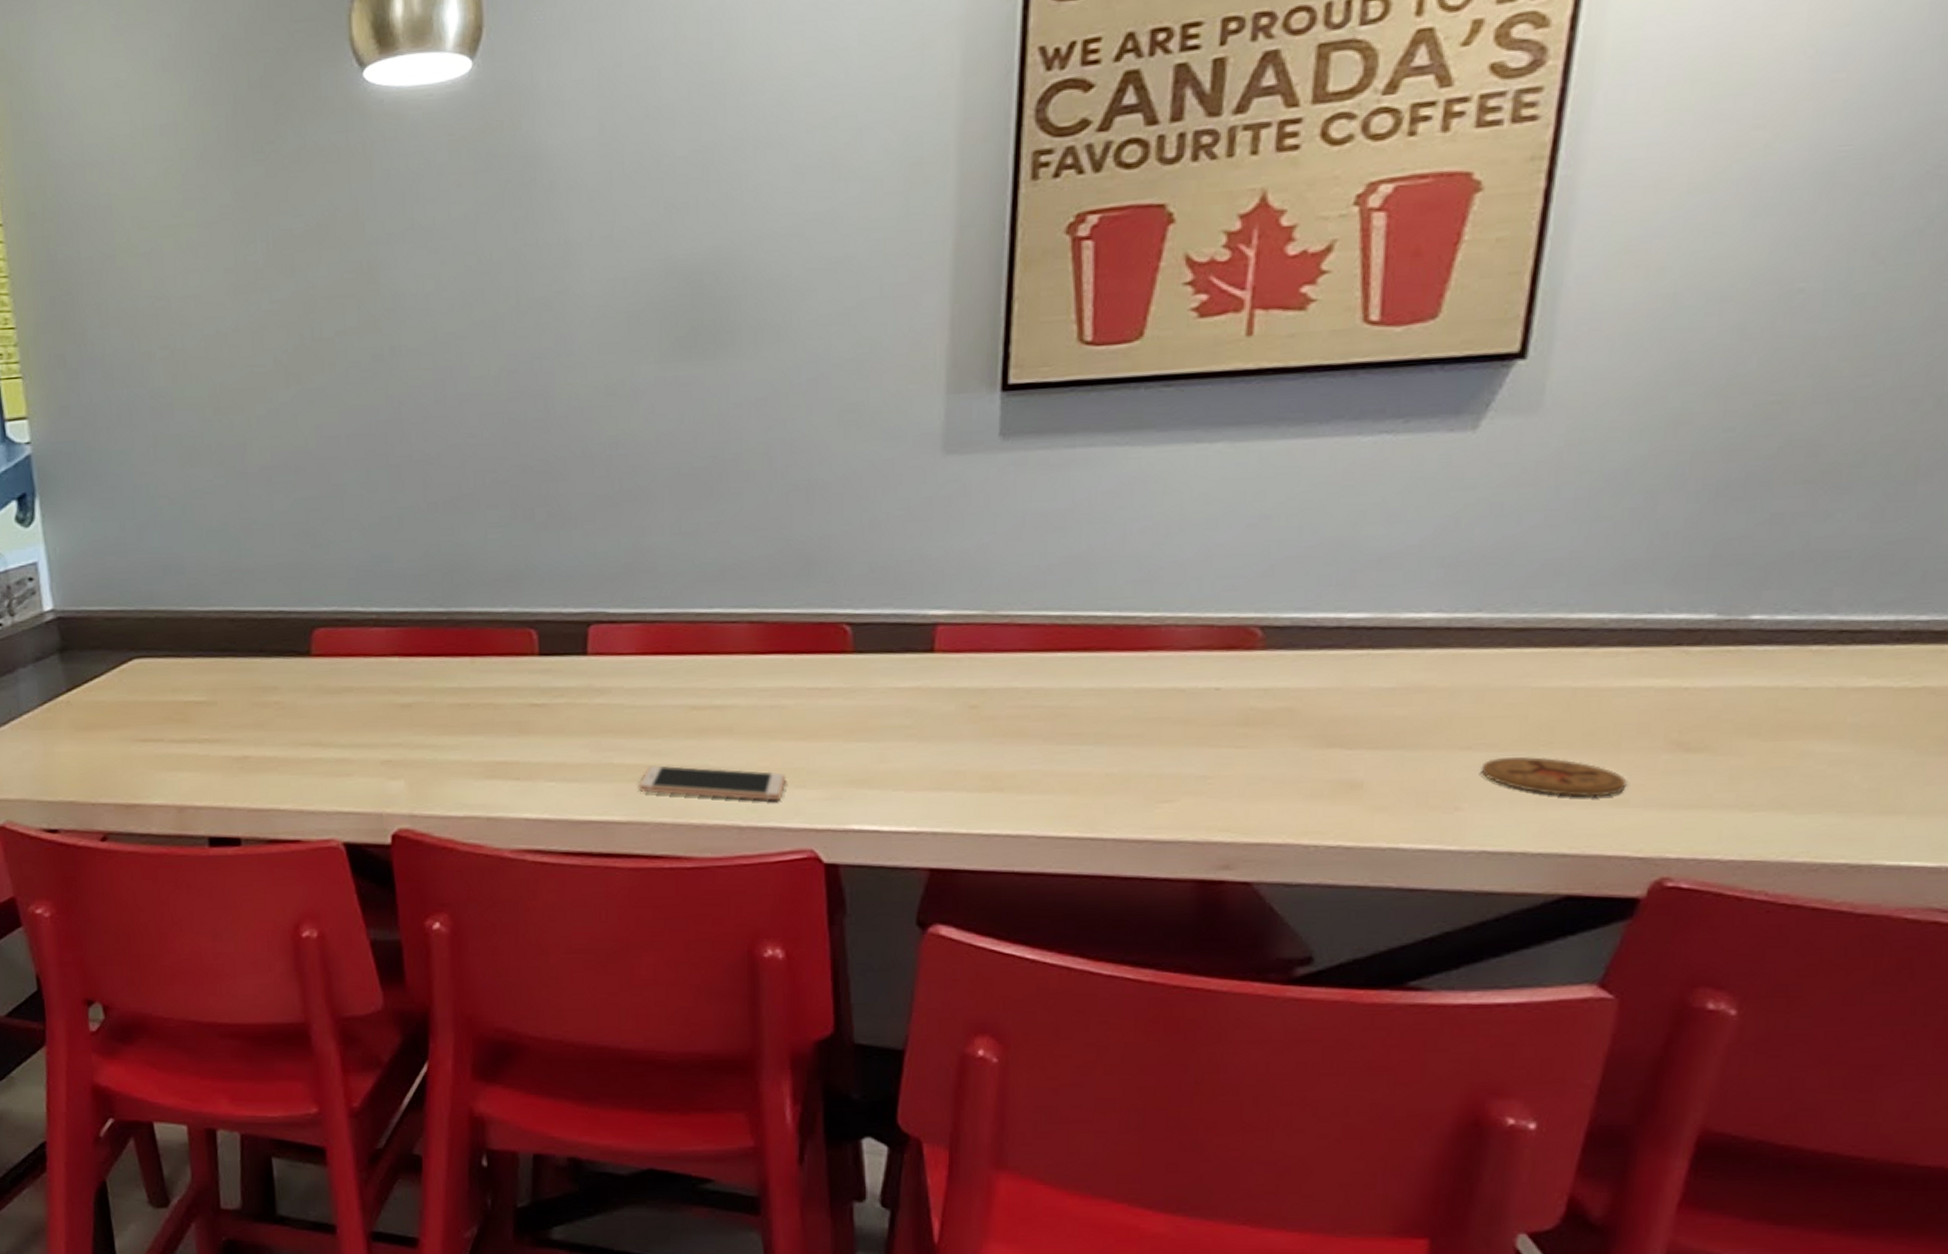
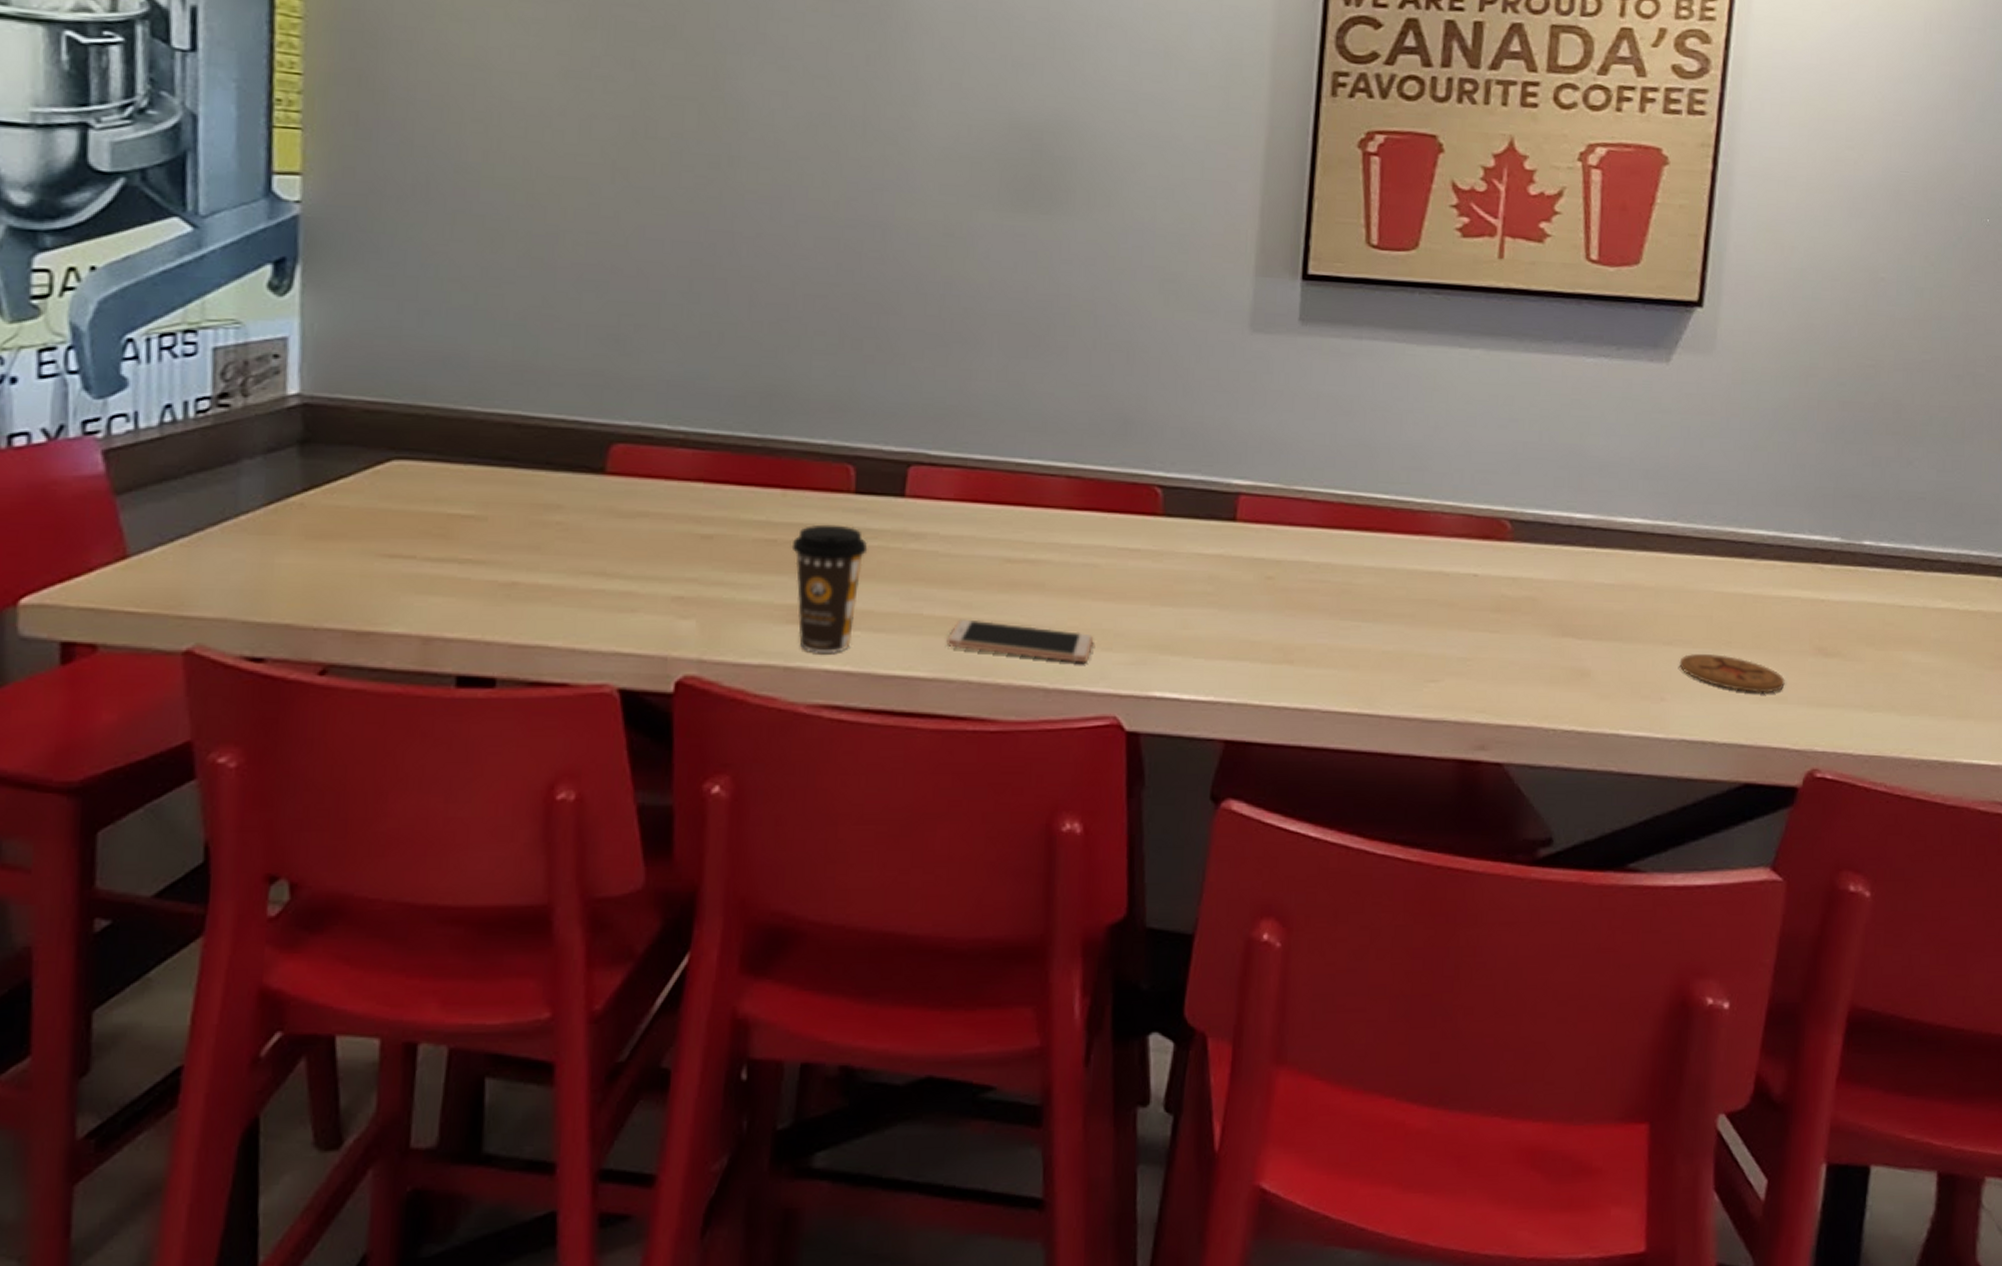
coffee cup: none [484,686,556,804] -> present [791,524,868,655]

